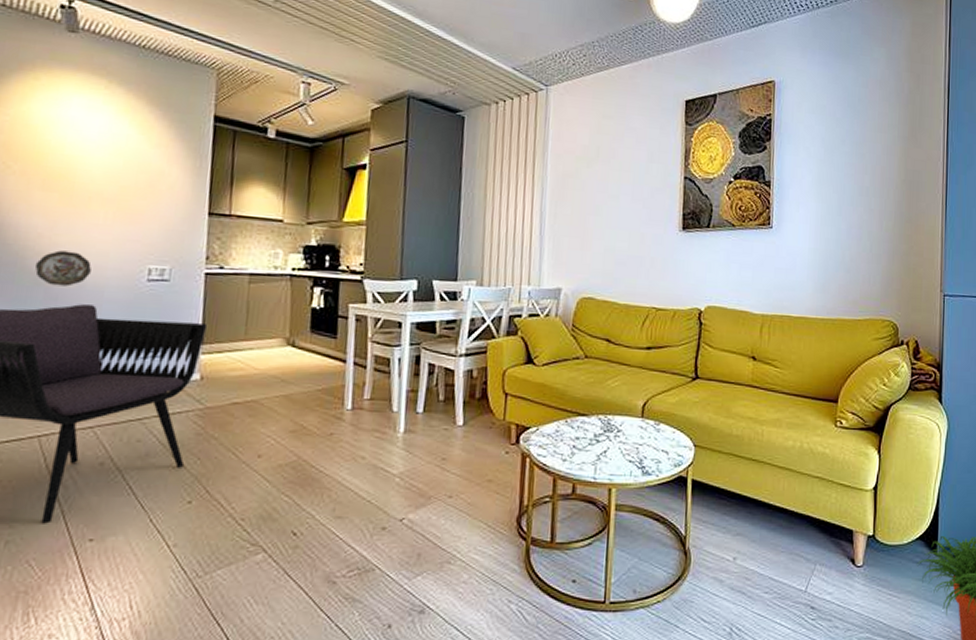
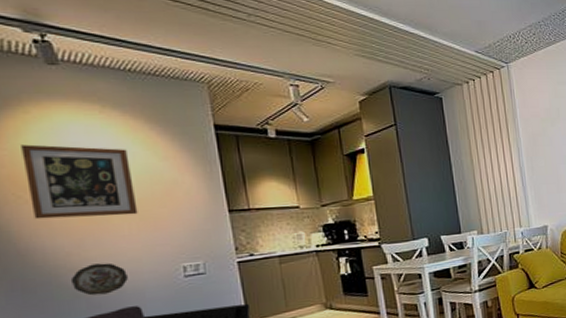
wall art: none [17,112,122,203] -> present [21,144,138,219]

